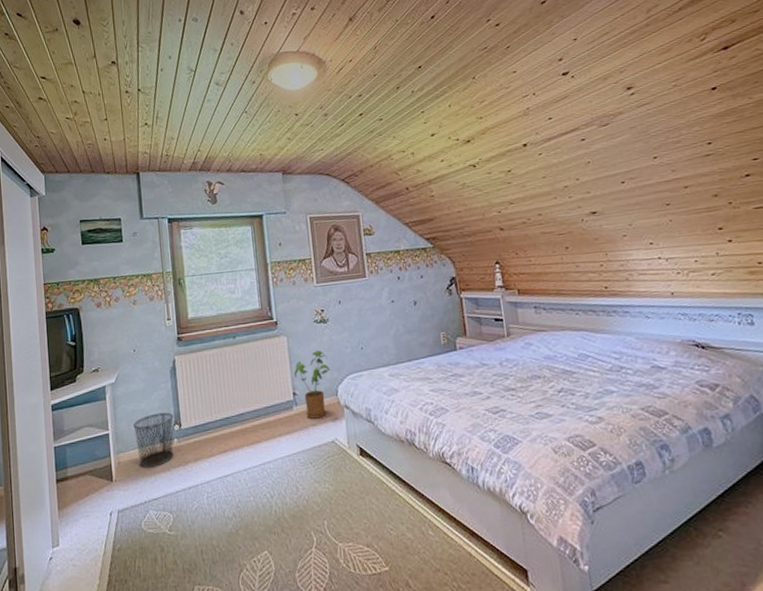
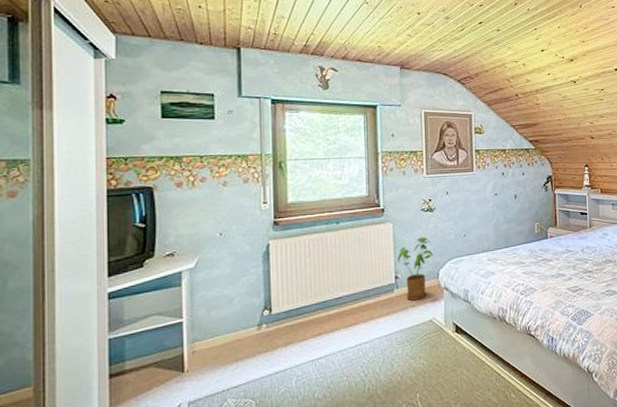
waste bin: present [133,412,174,468] -> none [214,297,263,356]

